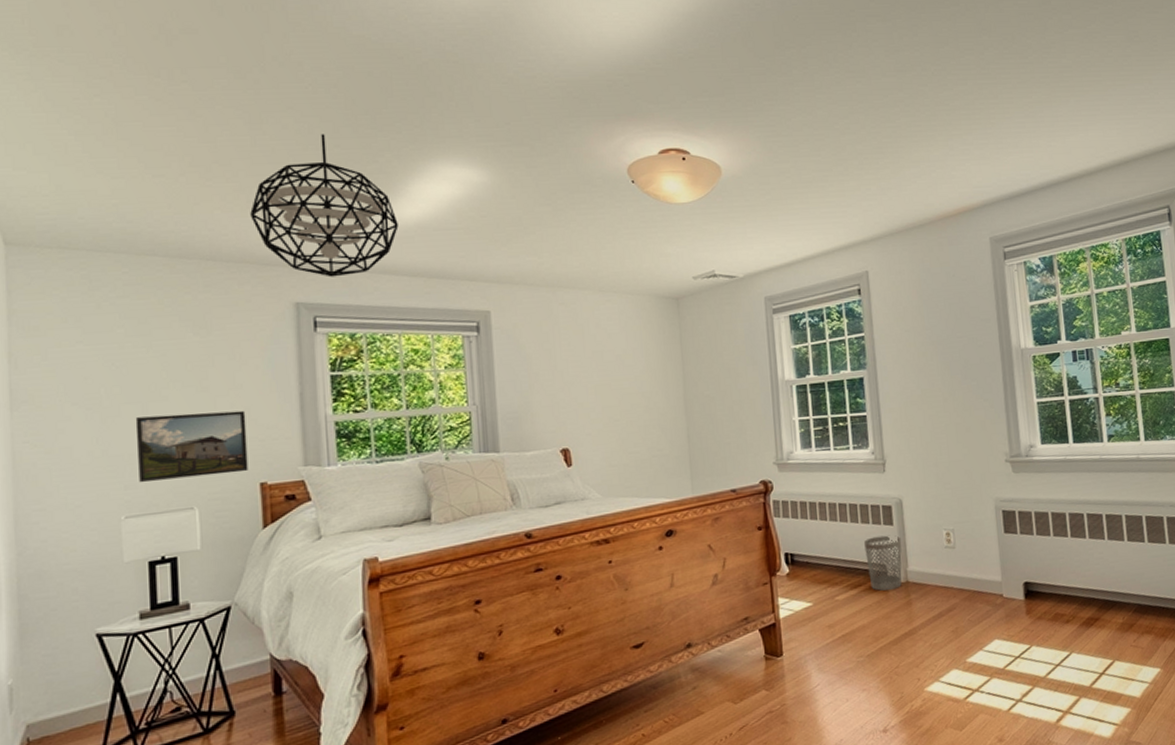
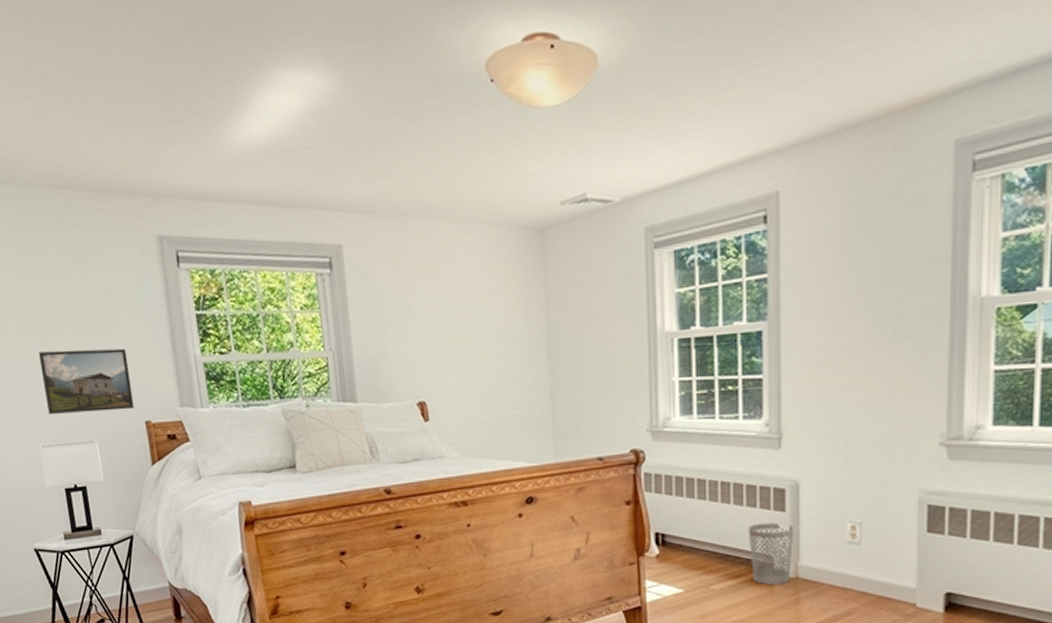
pendant light: present [250,134,399,277] -> none [109,40,247,208]

